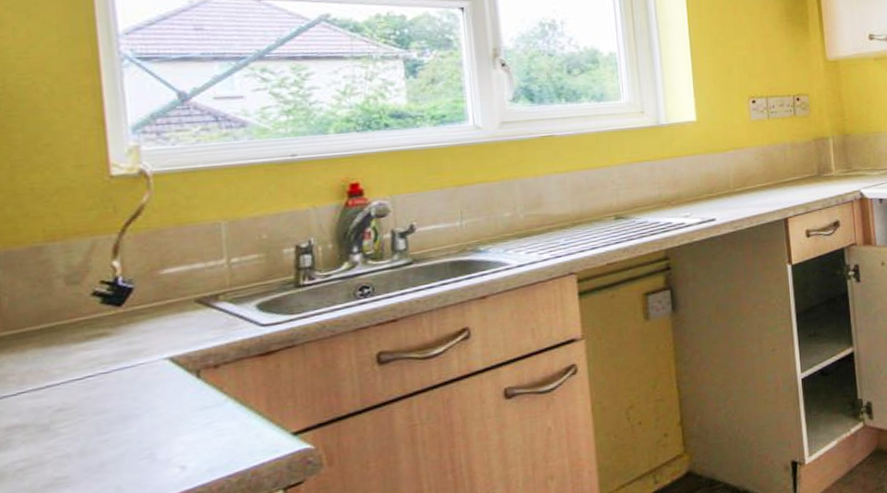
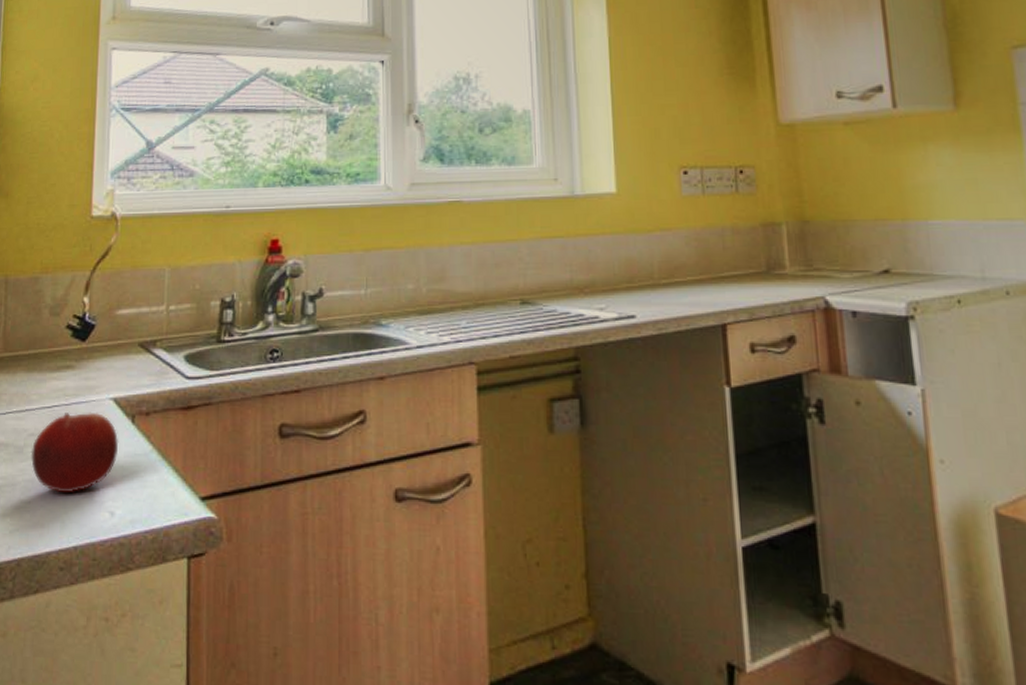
fruit: none [61,375,183,461] -> present [30,412,119,492]

